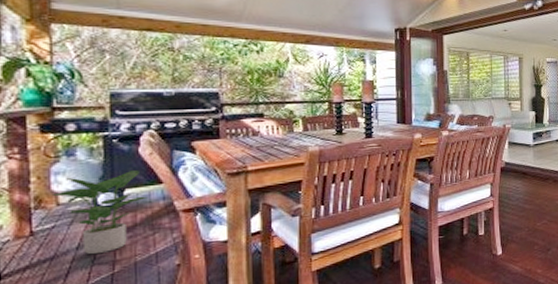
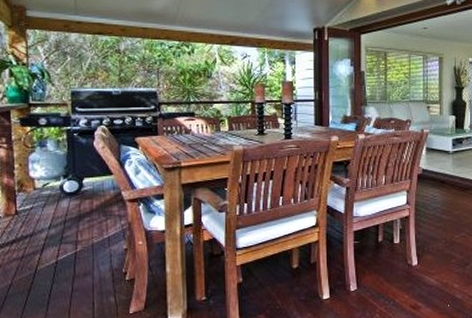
potted plant: present [53,170,149,255] -> none [31,162,102,235]

